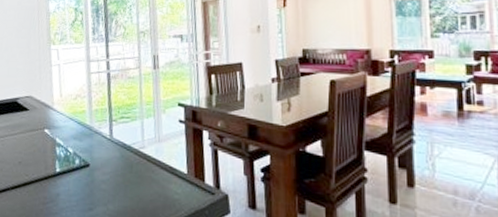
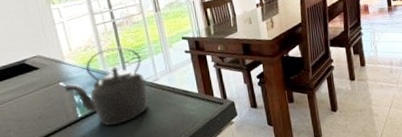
kettle: none [47,100,131,191] -> present [63,46,148,126]

